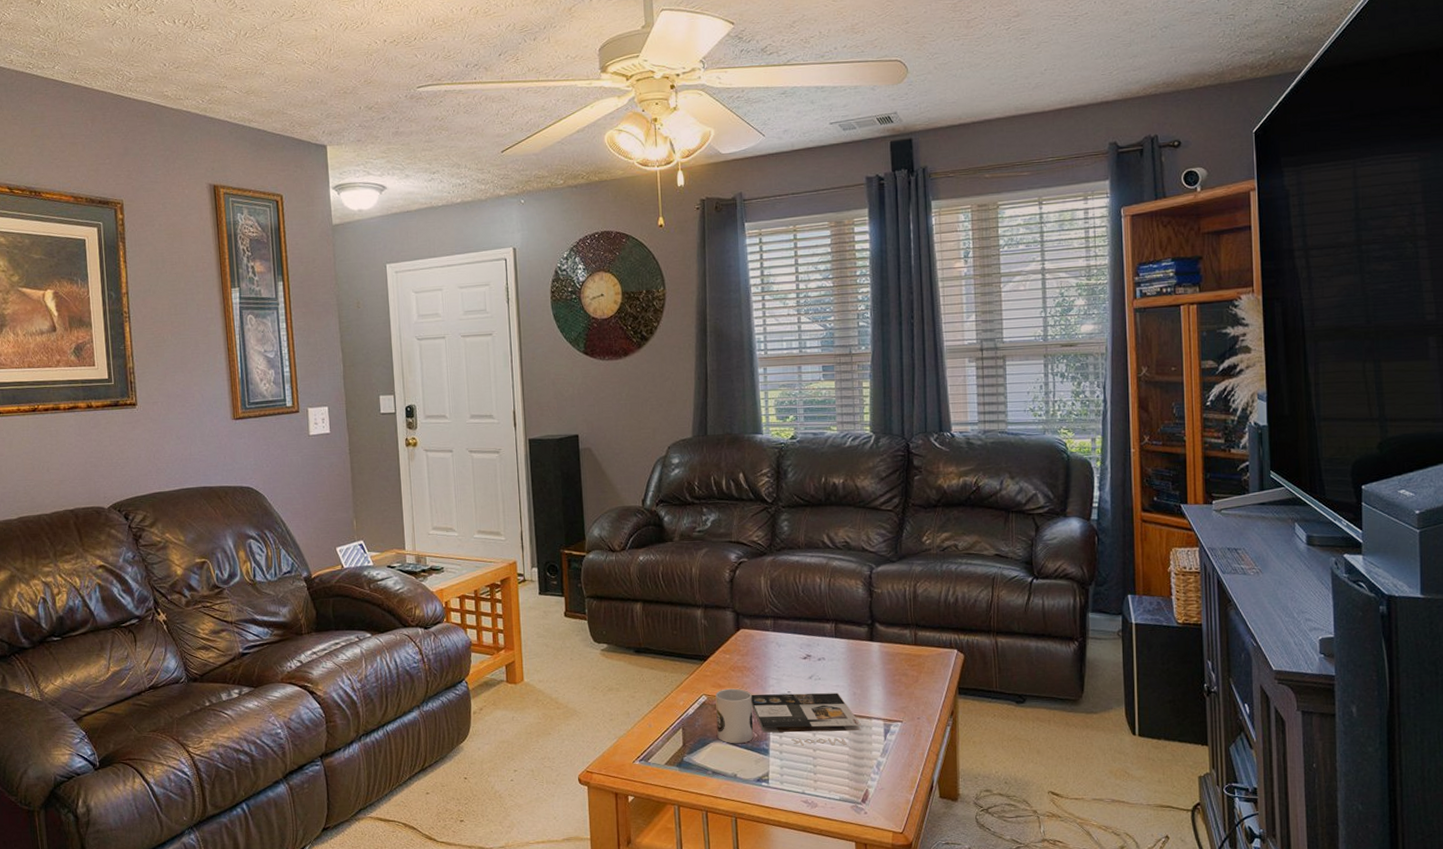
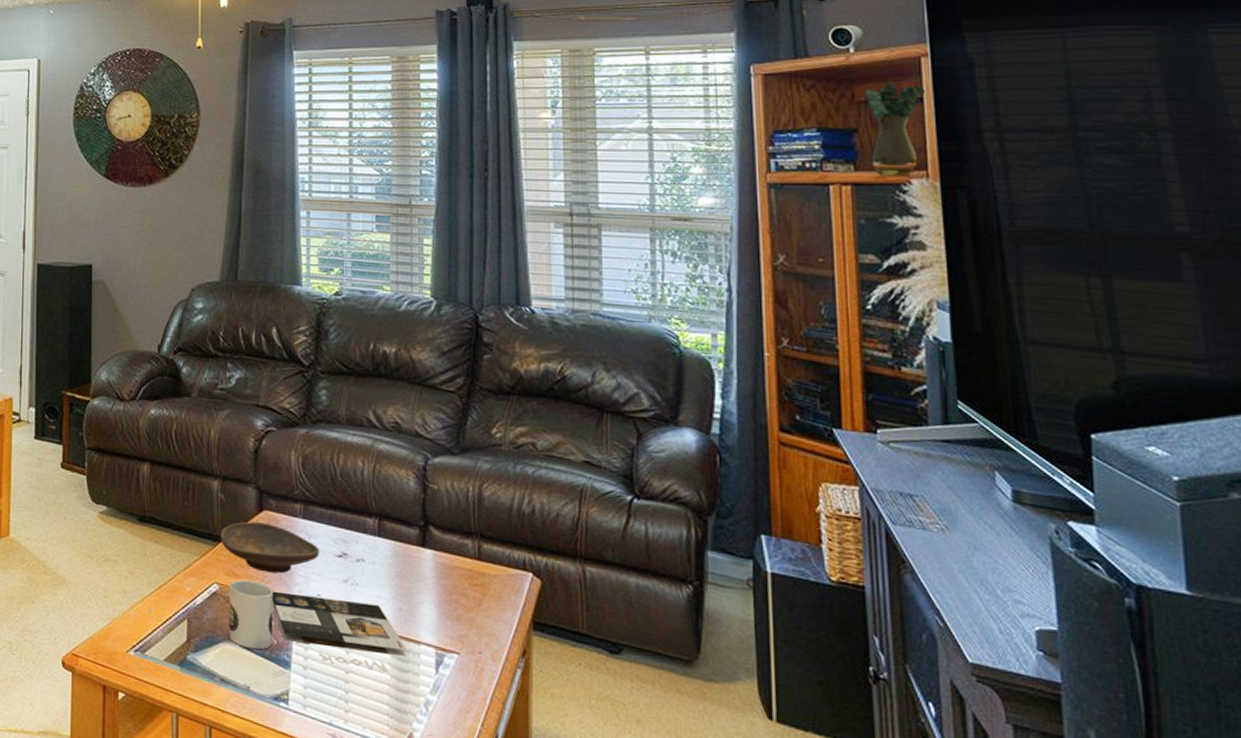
decorative bowl: none [705,639,788,680] -> present [220,521,320,574]
vase: none [1208,213,1253,296] -> present [864,80,926,178]

